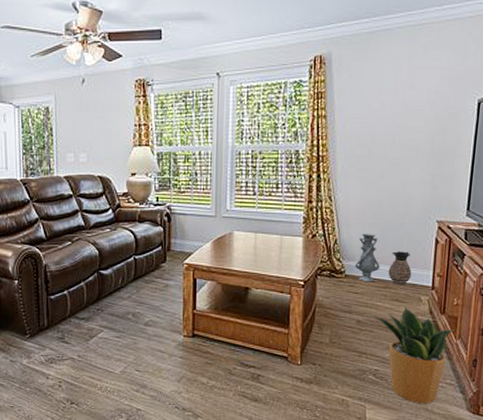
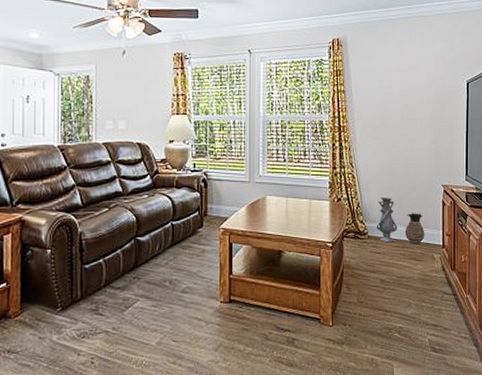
potted plant: present [372,307,455,404] -> none [394,265,465,359]

